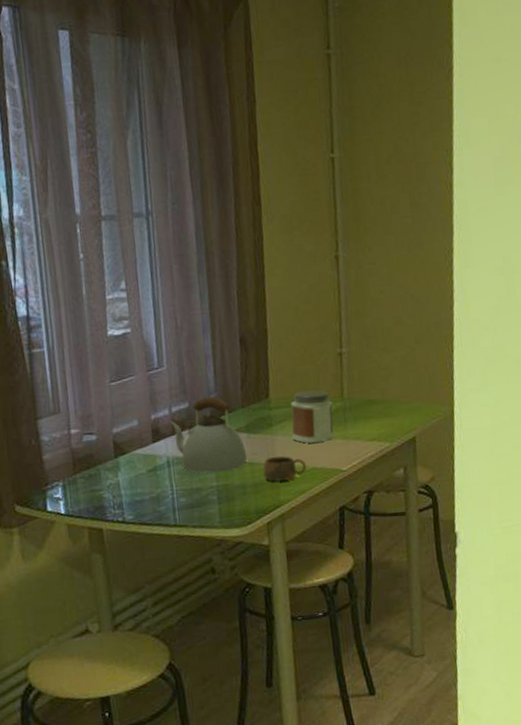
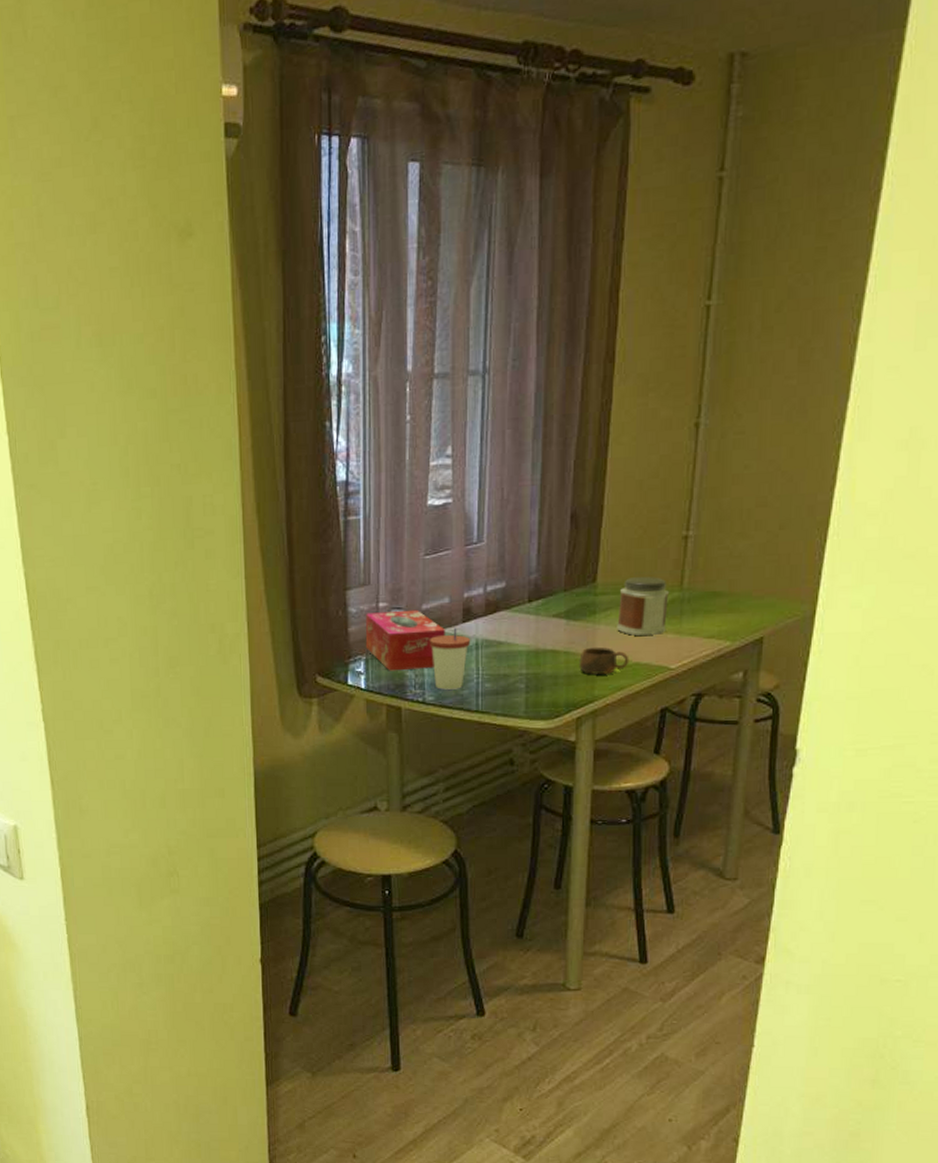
tissue box: none [59,433,138,495] -> present [365,609,446,671]
cup: none [123,447,162,508] -> present [430,627,470,690]
kettle: present [170,396,248,473] -> none [484,577,564,660]

